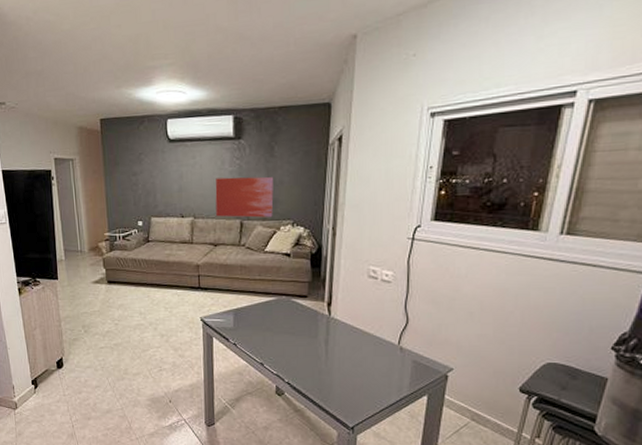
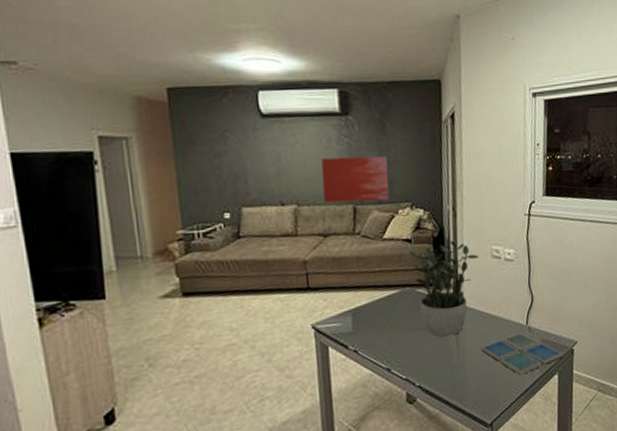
potted plant: none [287,258,355,344] -> present [409,240,479,337]
drink coaster: none [349,351,436,390] -> present [480,333,563,375]

